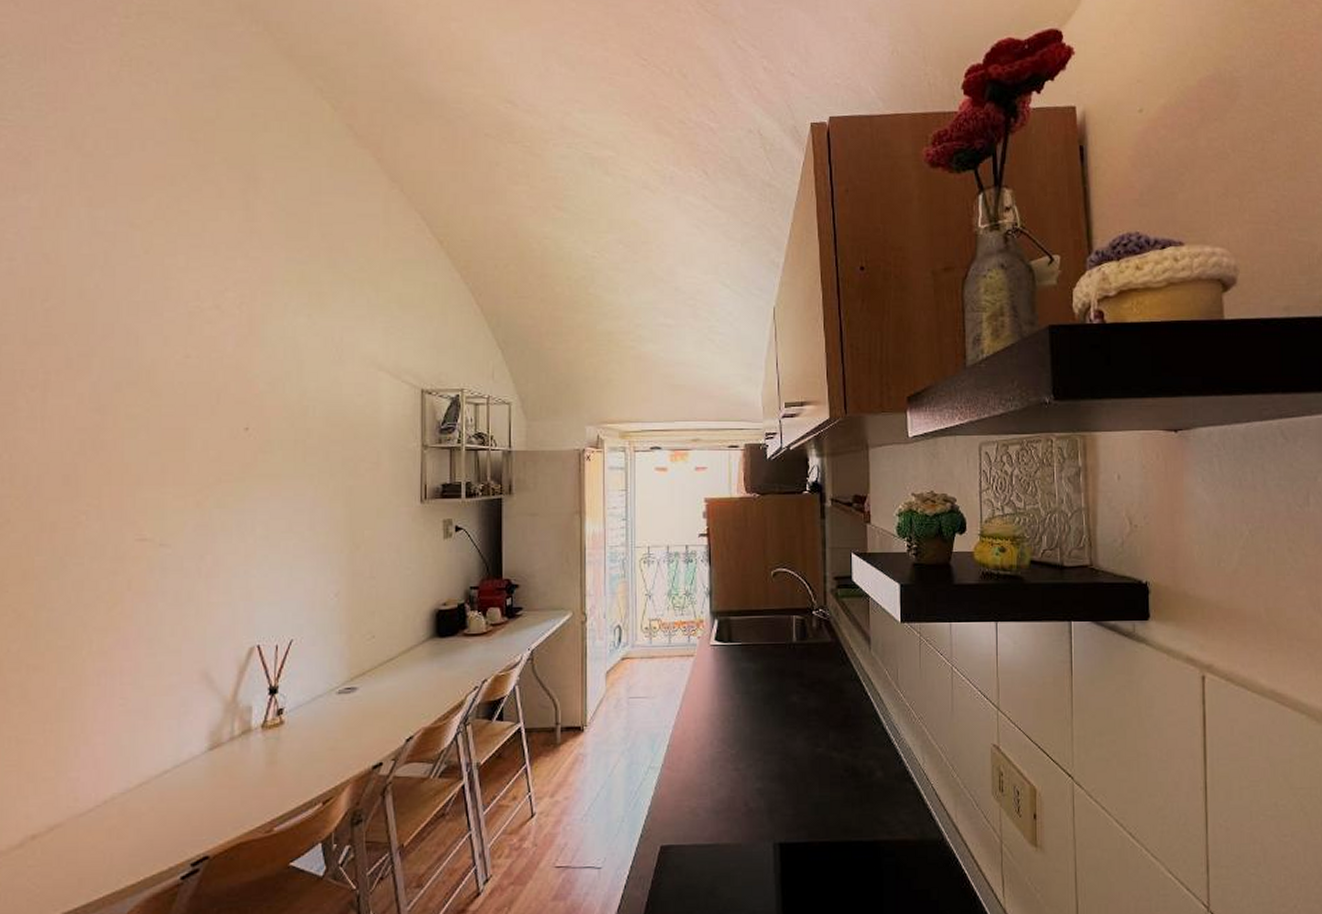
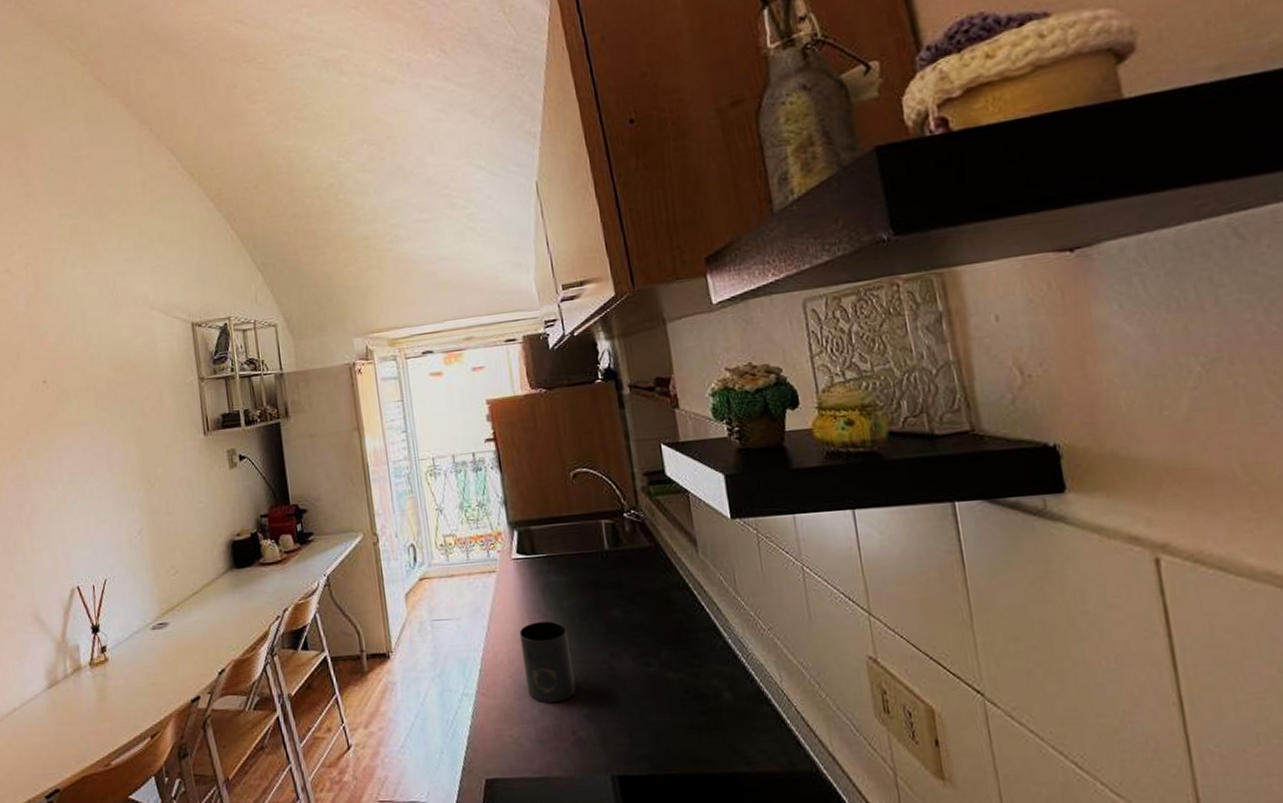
mug: none [708,703,752,778] -> present [519,621,576,704]

